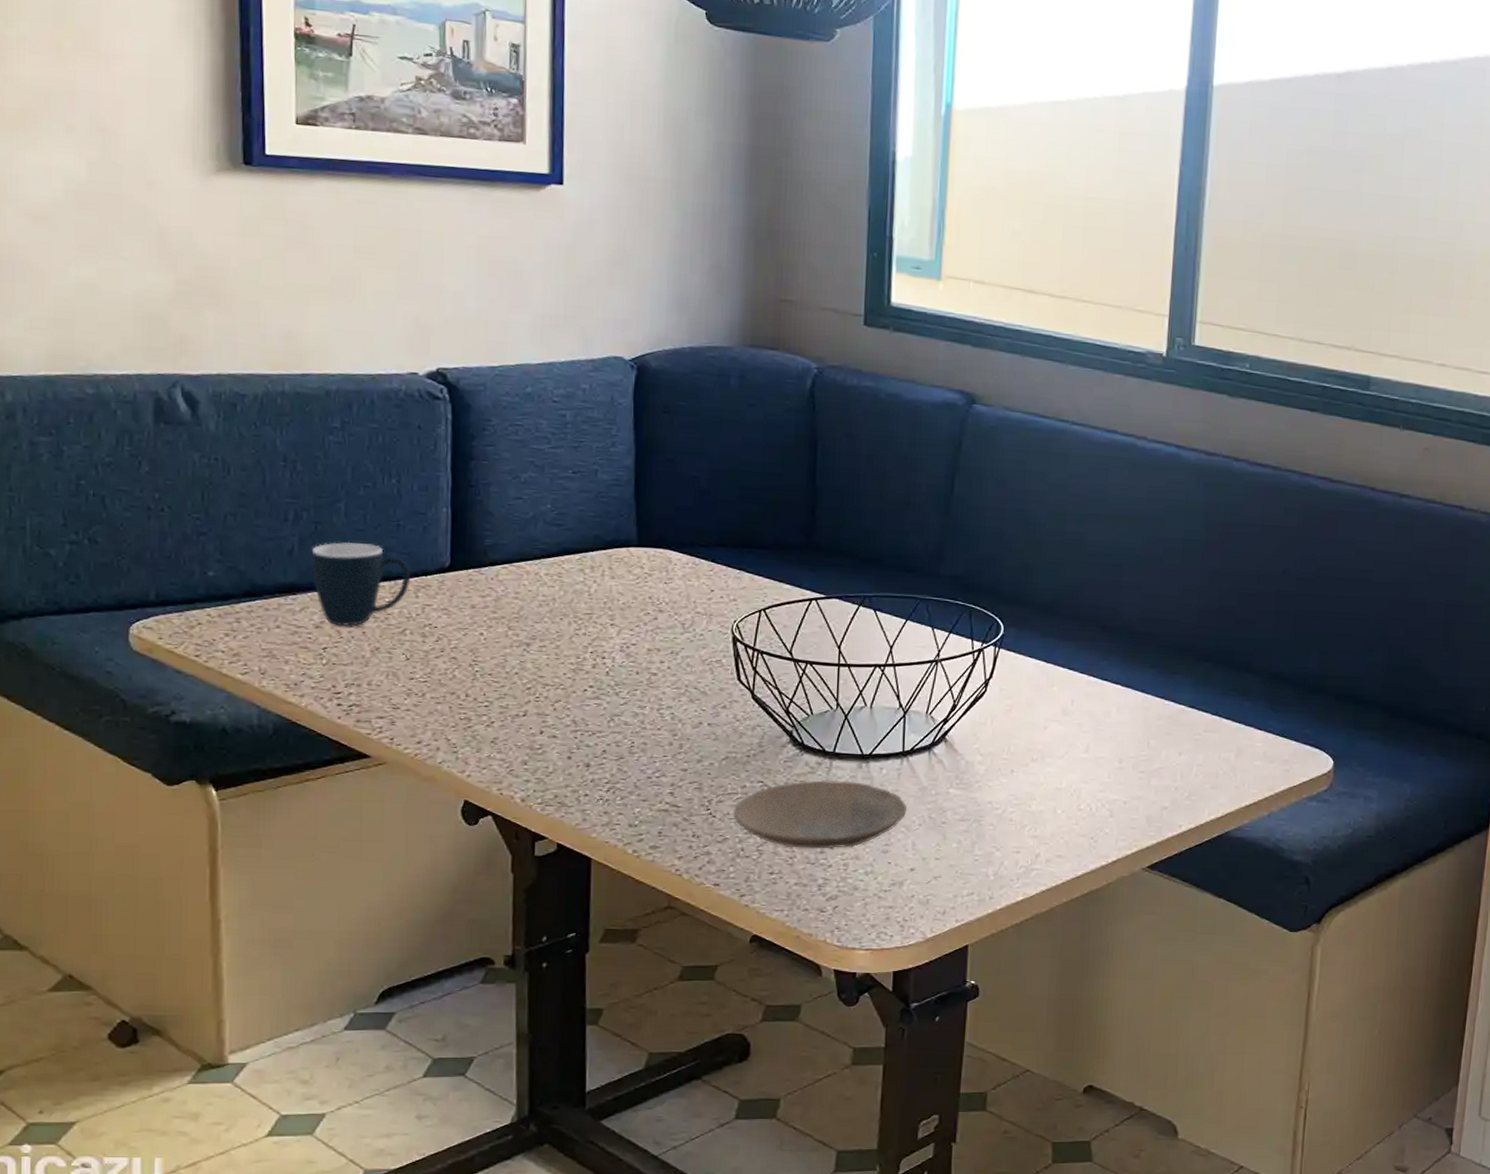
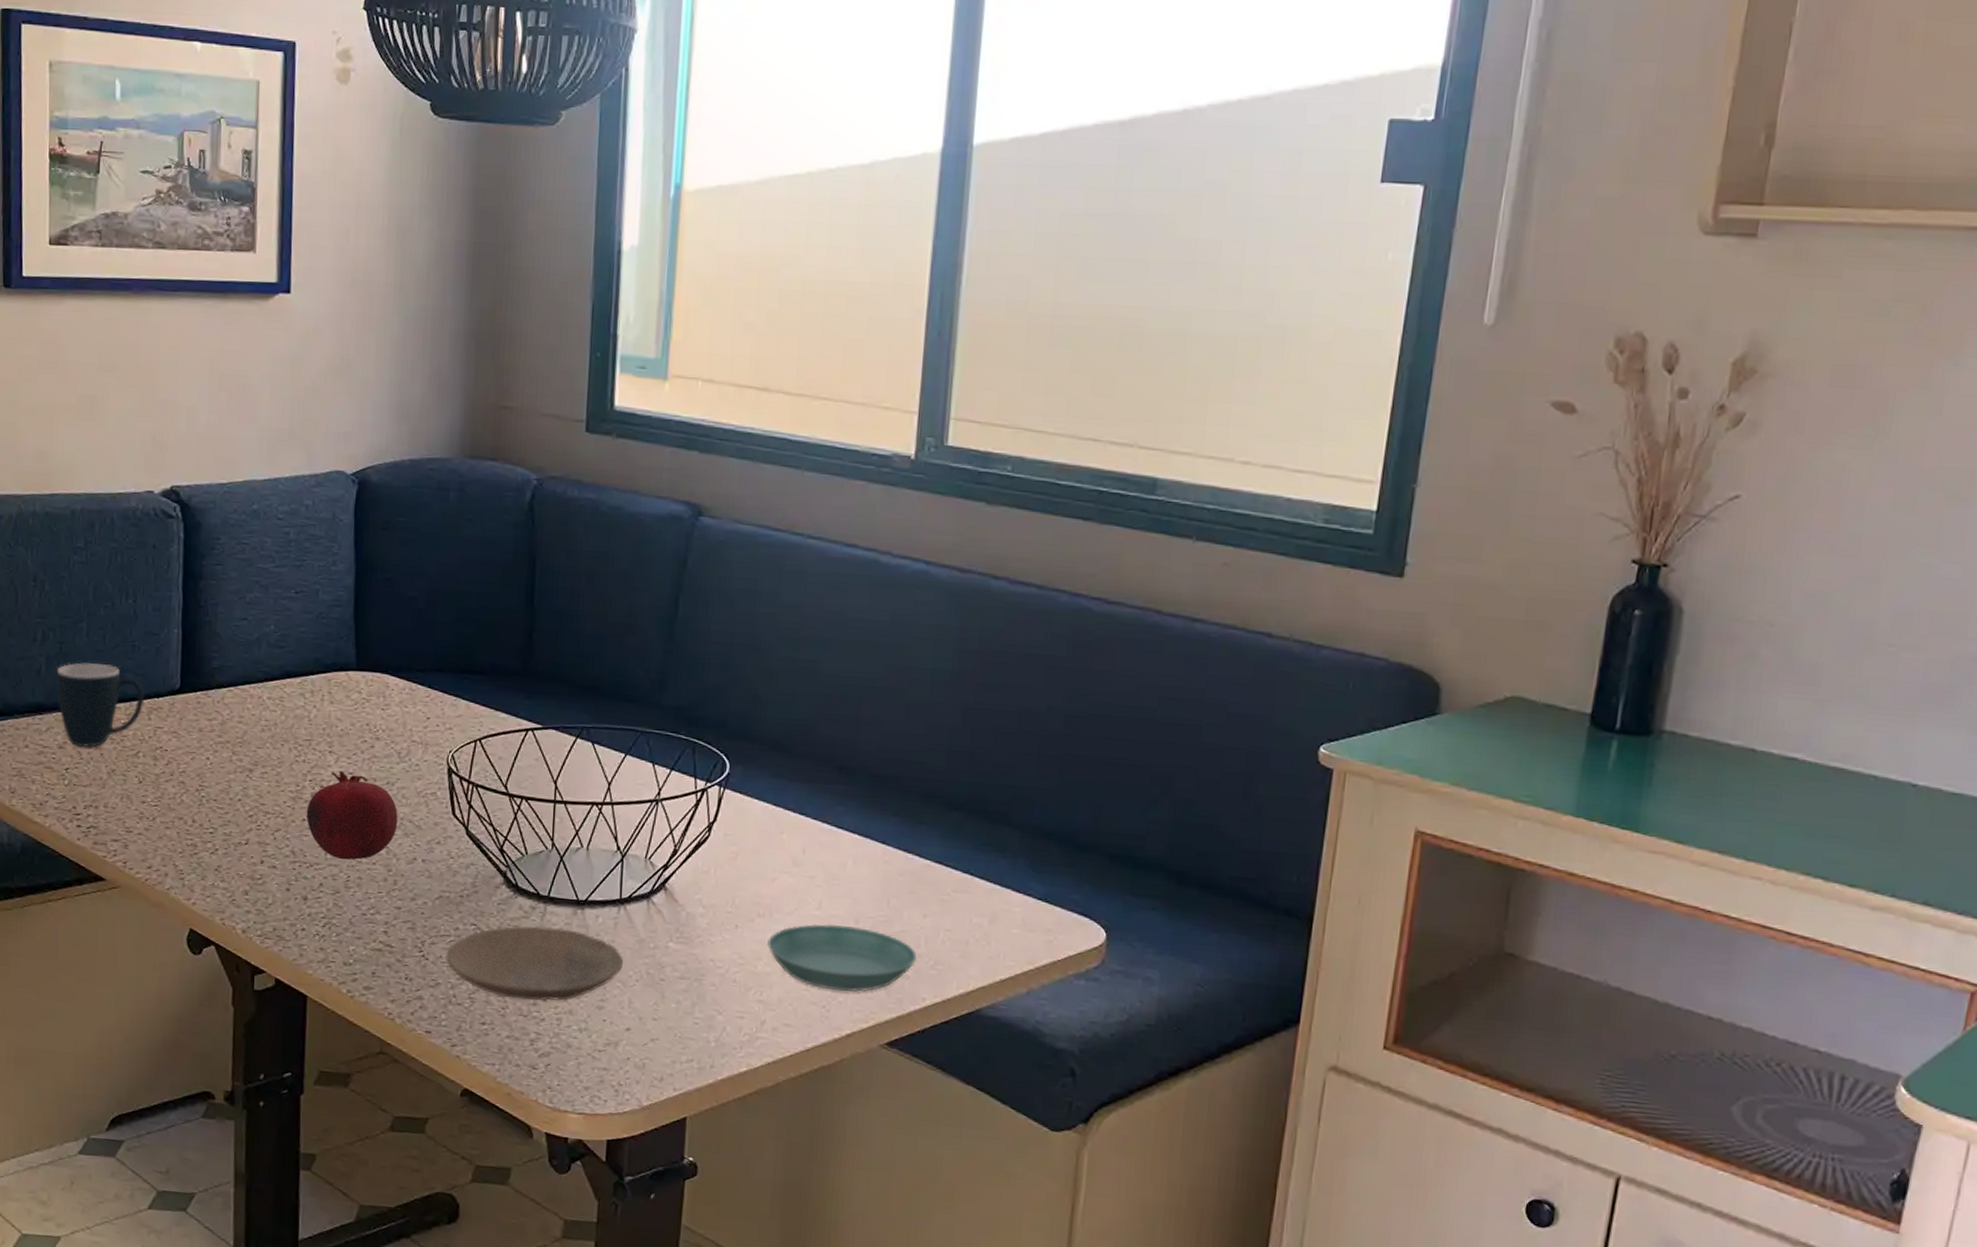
fruit: none [587,642,683,727] -> present [306,771,398,860]
saucer: none [1040,764,1174,824] -> present [767,923,918,993]

